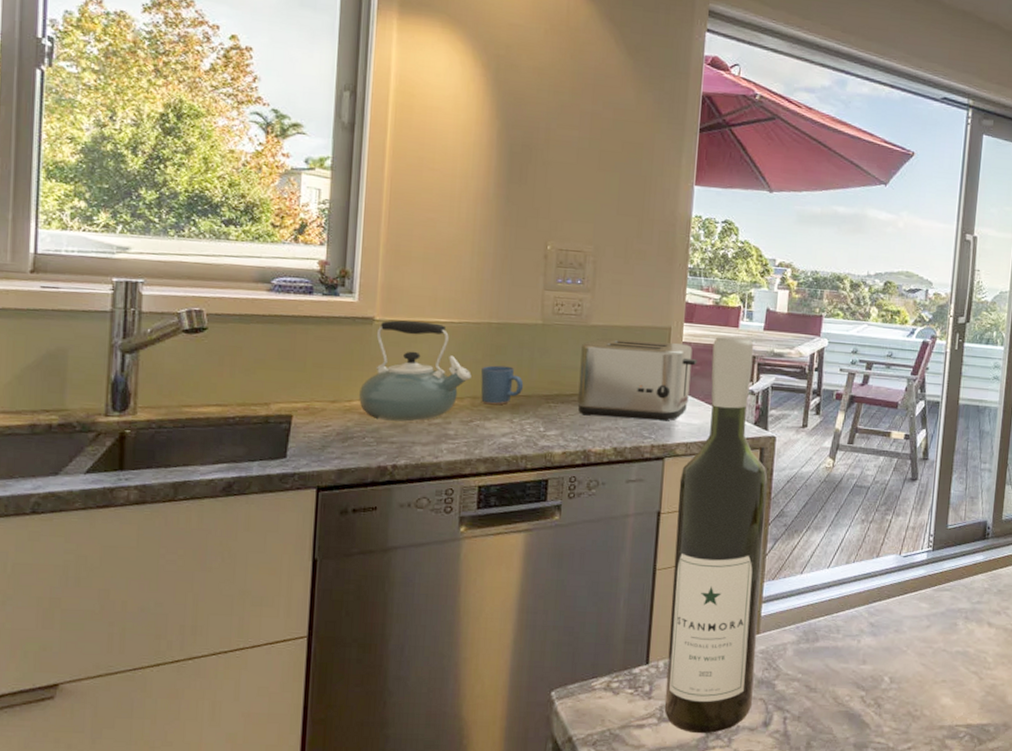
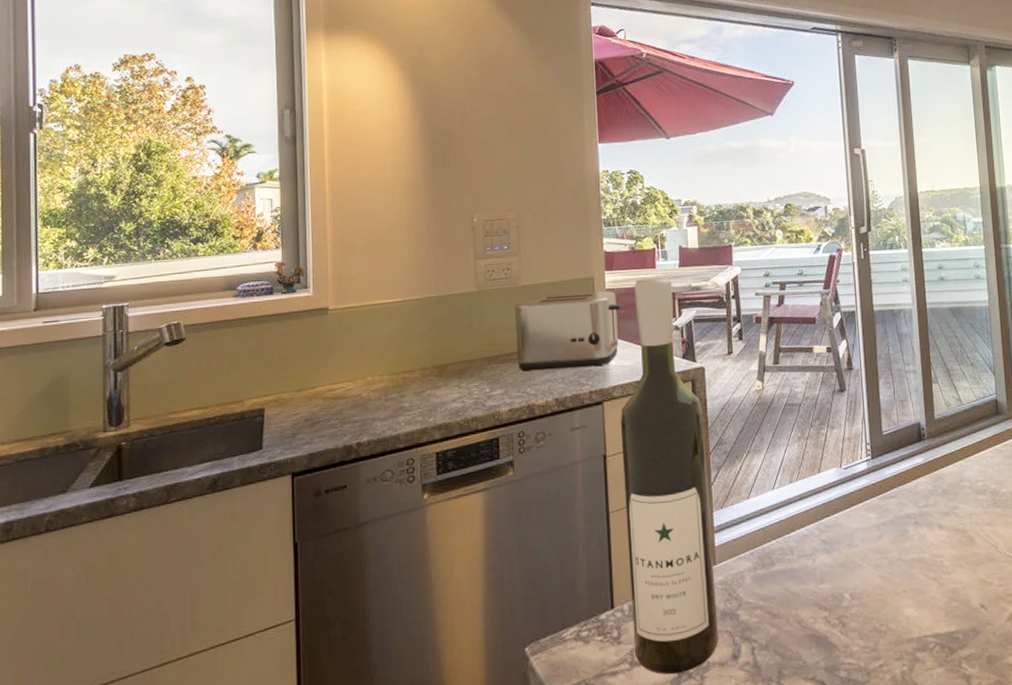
kettle: present [358,320,472,422] -> none [320,304,419,402]
mug: present [480,365,524,405] -> none [428,335,467,374]

